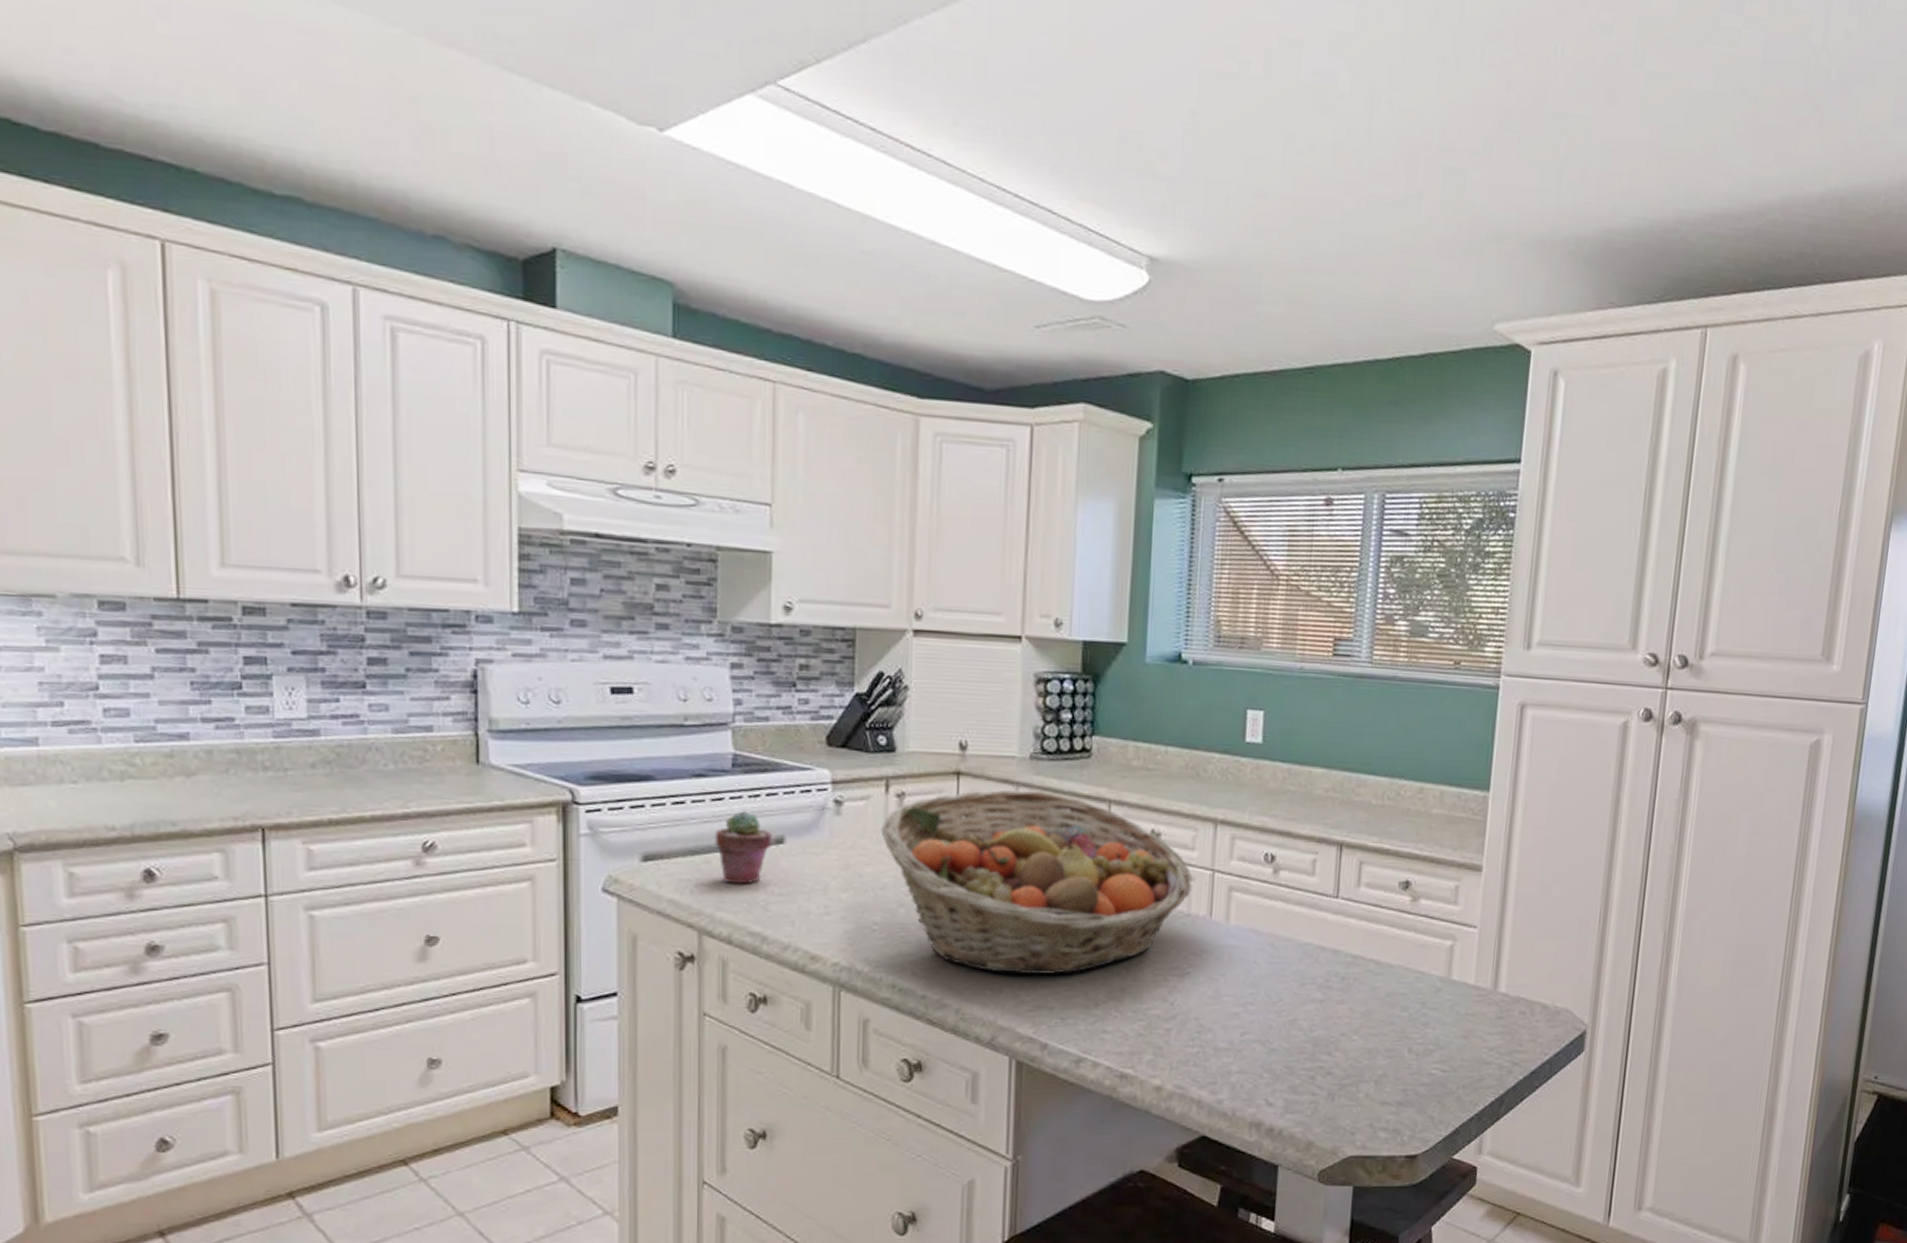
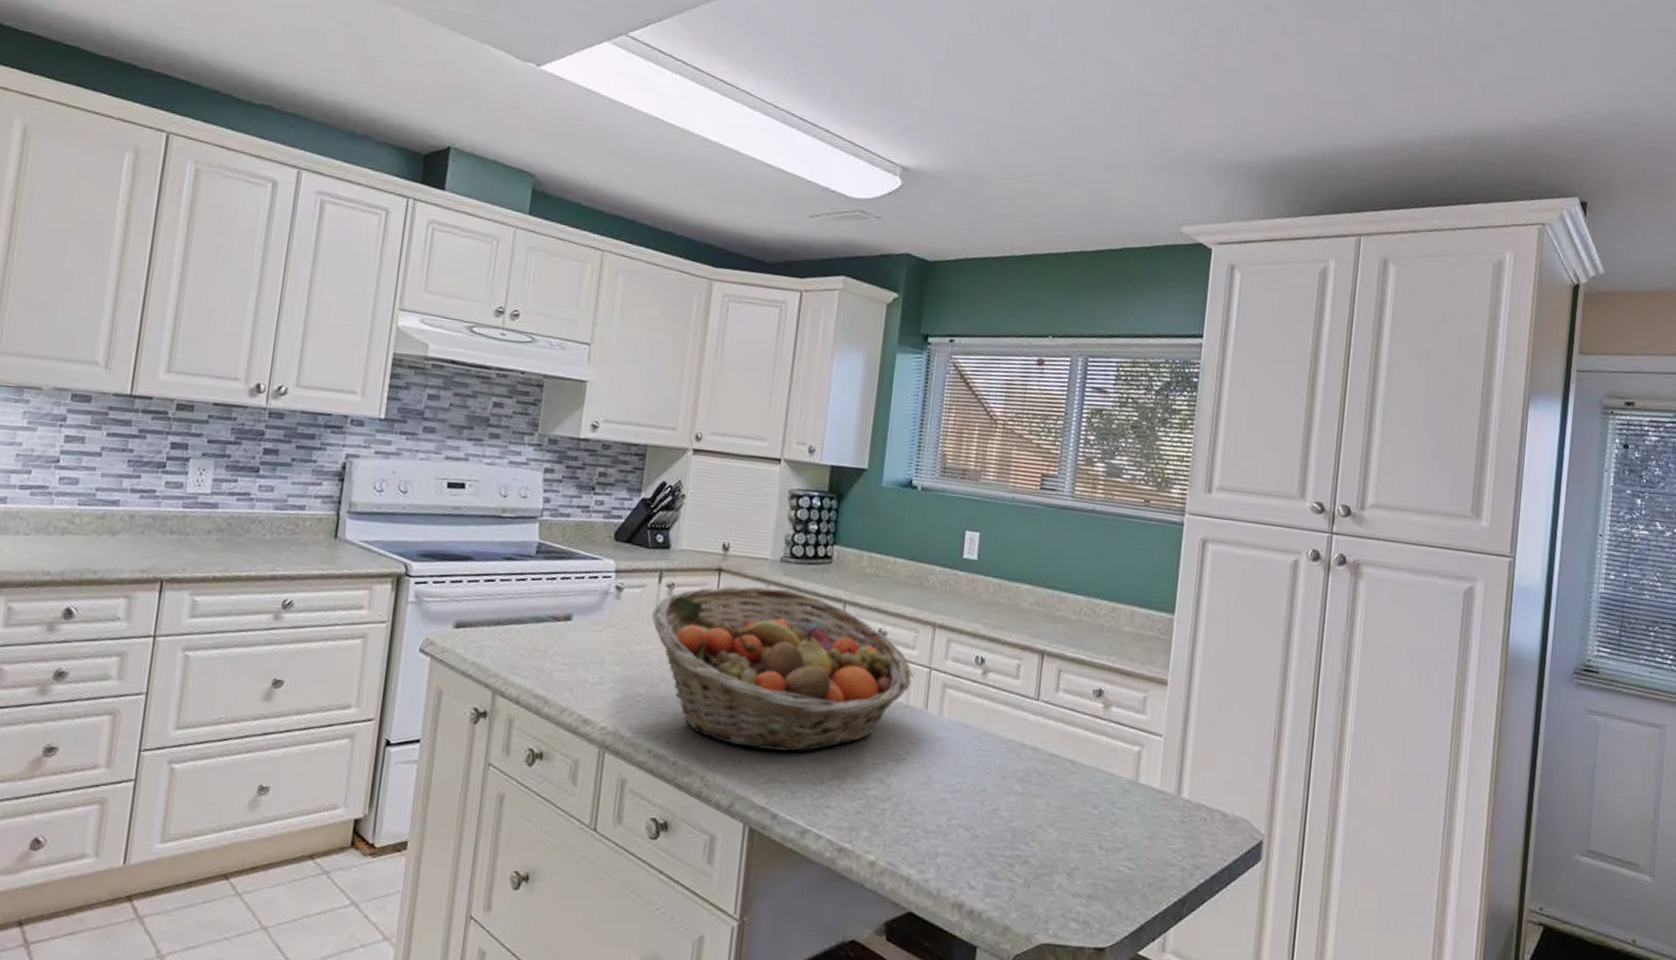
potted succulent: present [715,811,772,885] -> none [515,591,562,654]

